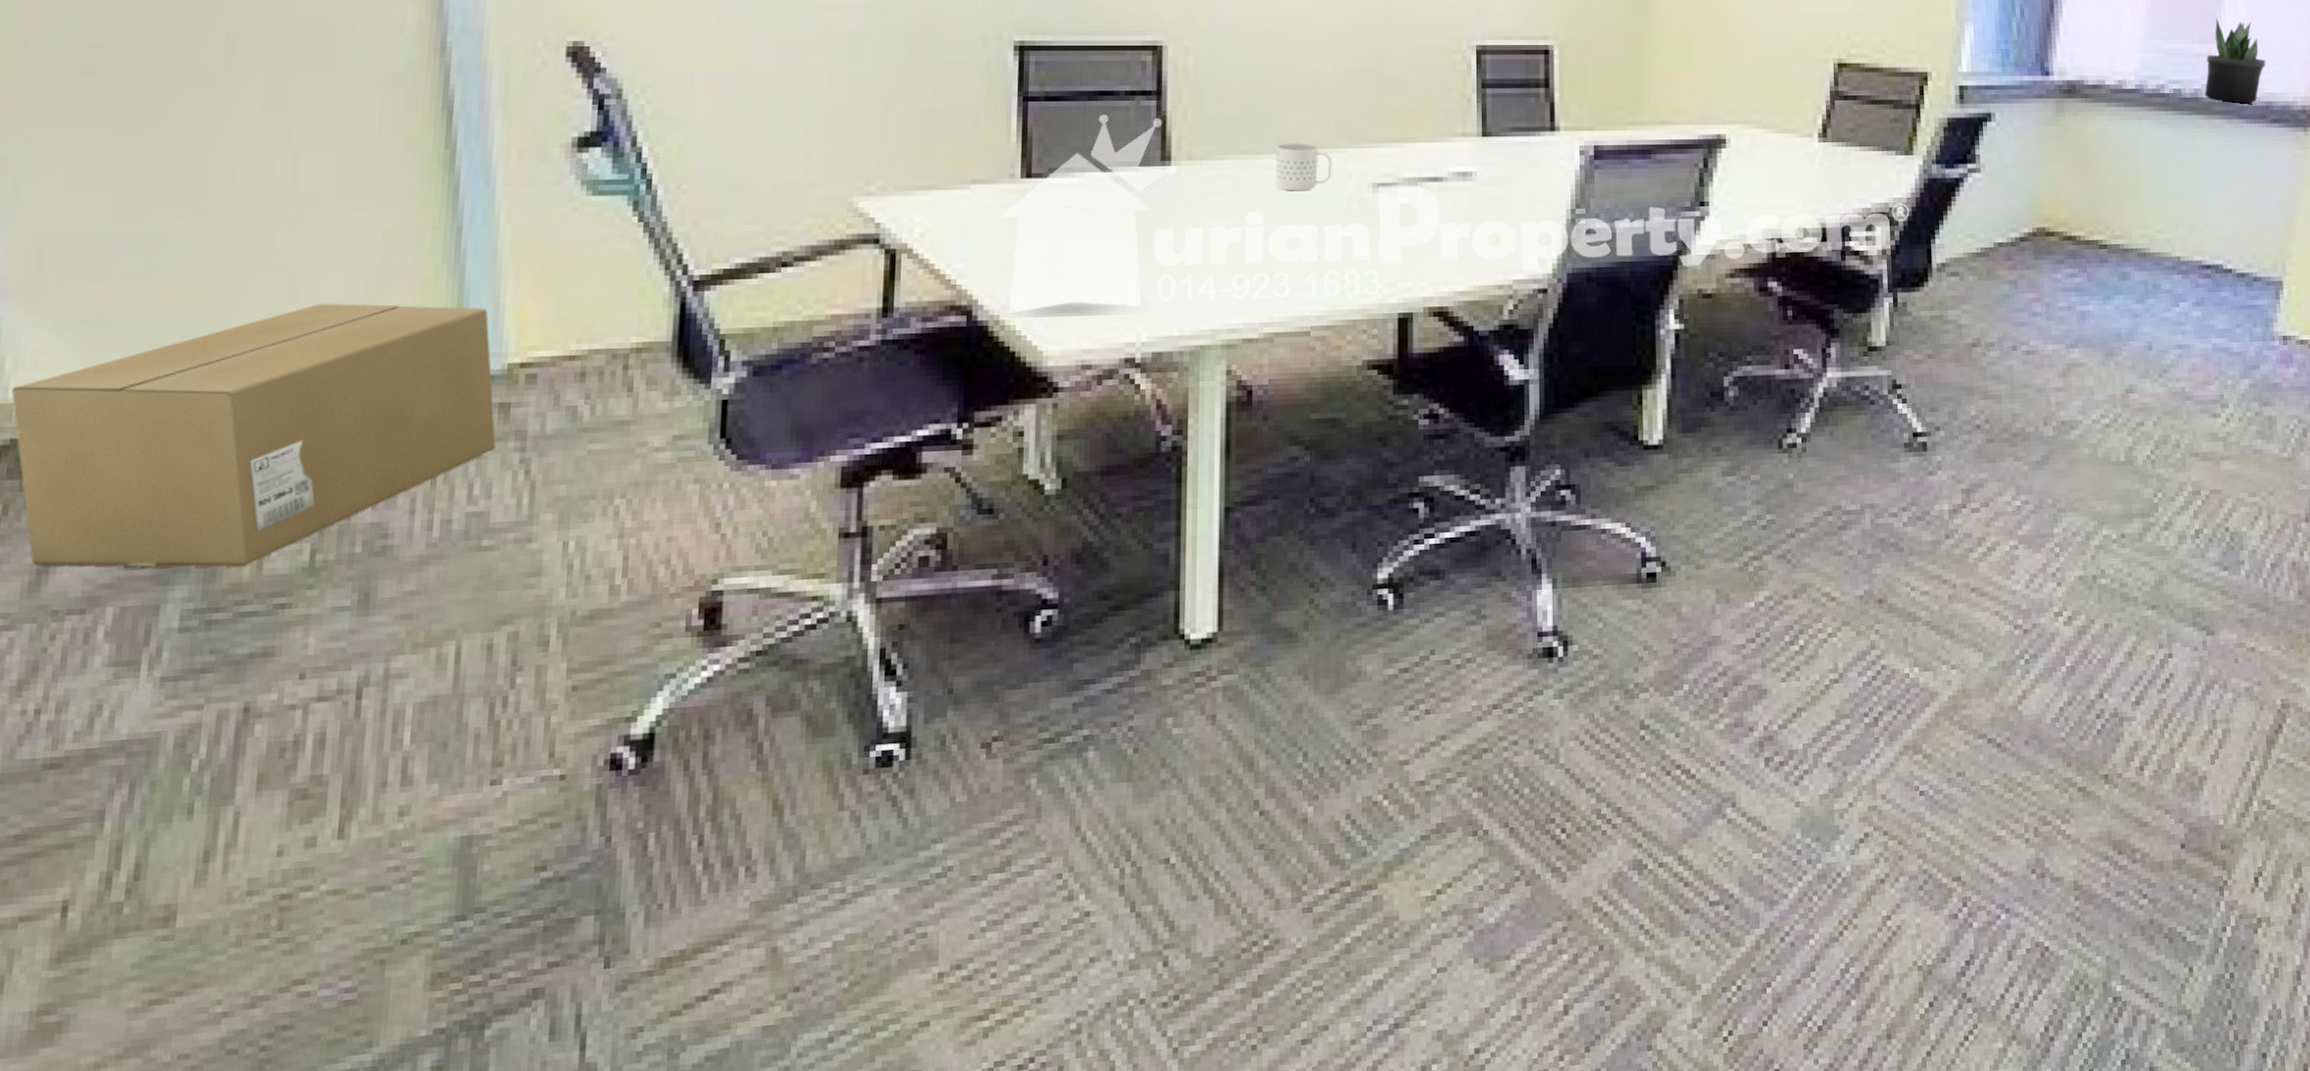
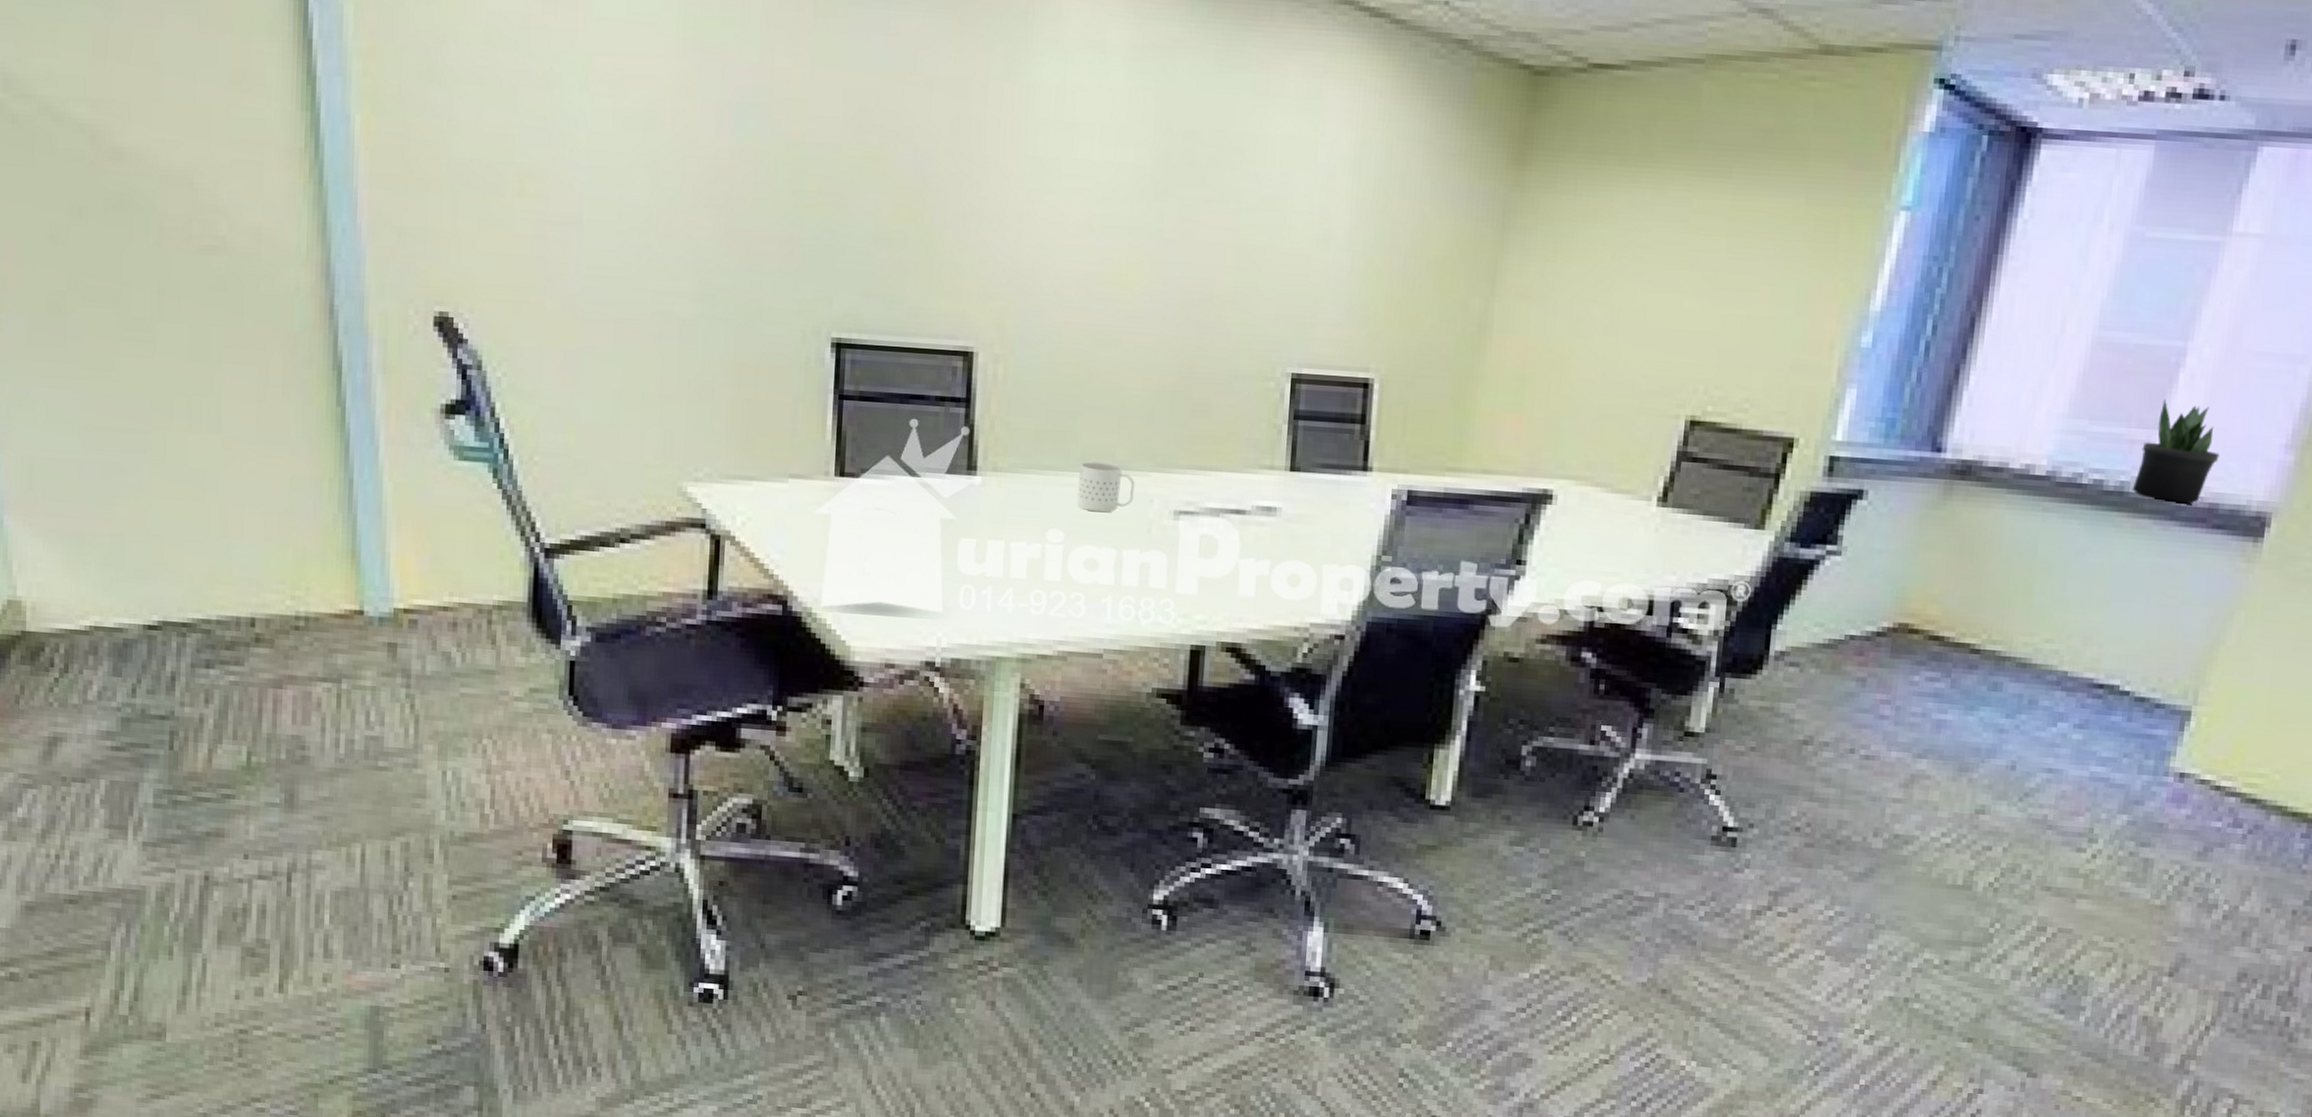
box: present [11,303,496,568] -> none [19,538,386,759]

